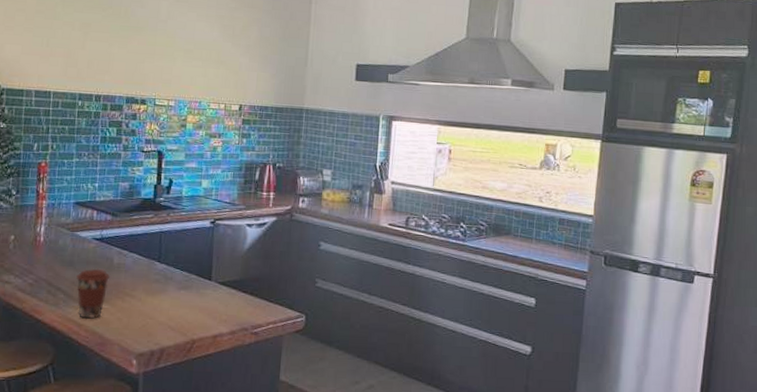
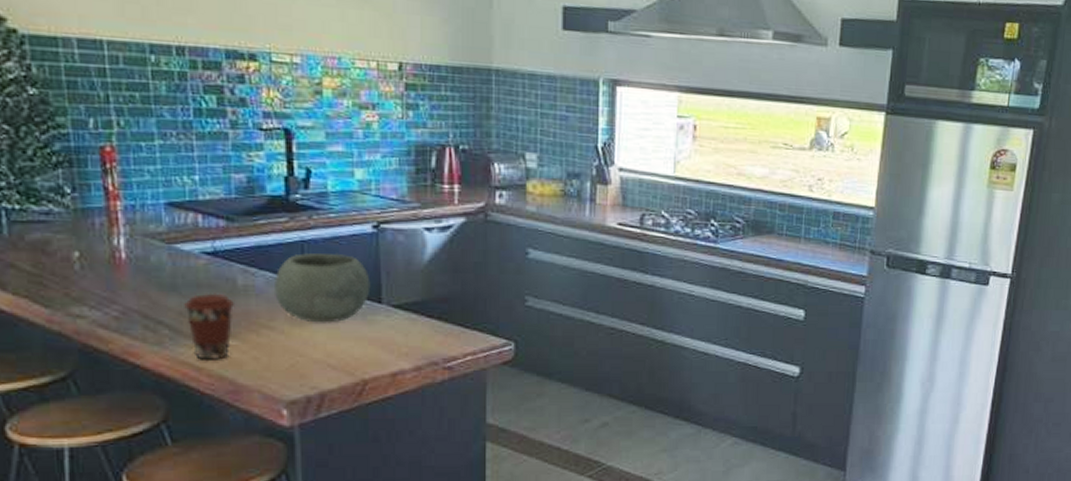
bowl: none [137,241,205,295] -> present [273,253,371,323]

